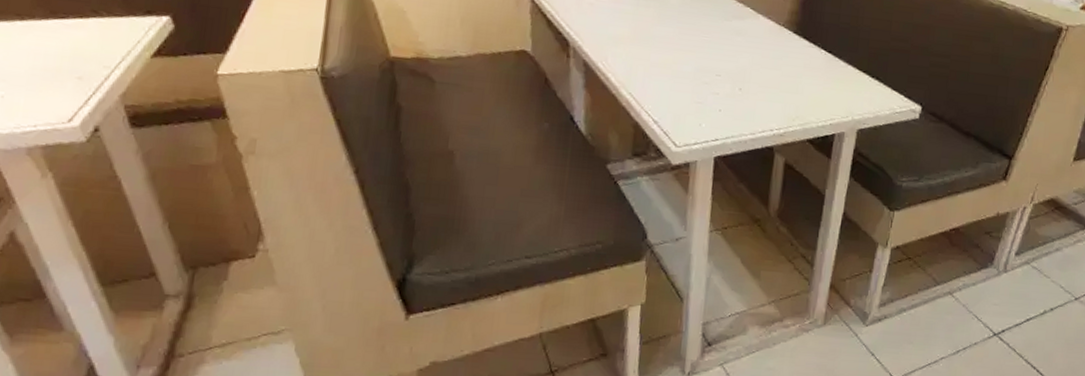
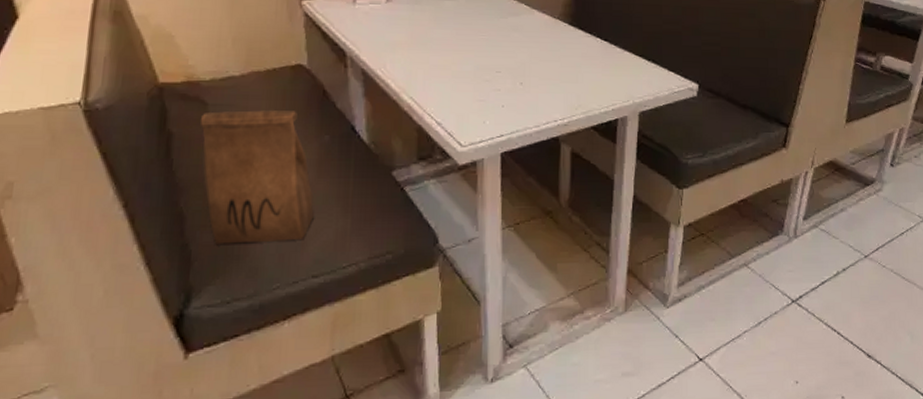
paper bag: none [427,90,531,221] -> present [200,110,314,244]

